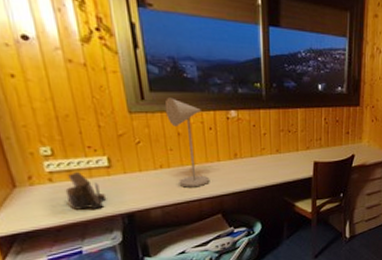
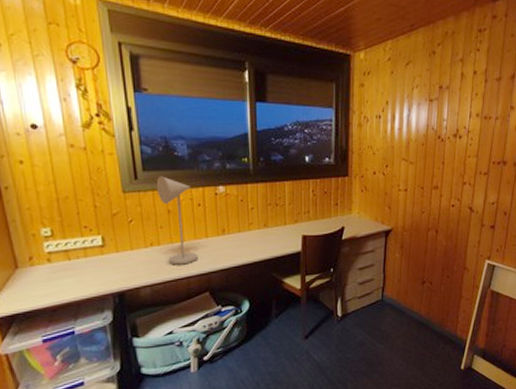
speaker: present [65,171,107,210] -> none [62,251,100,290]

